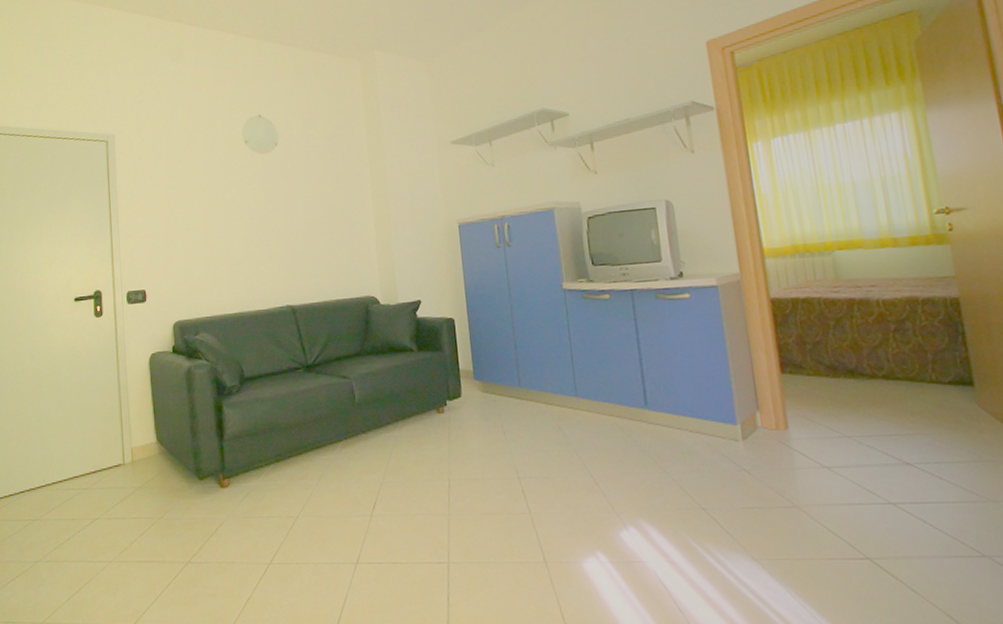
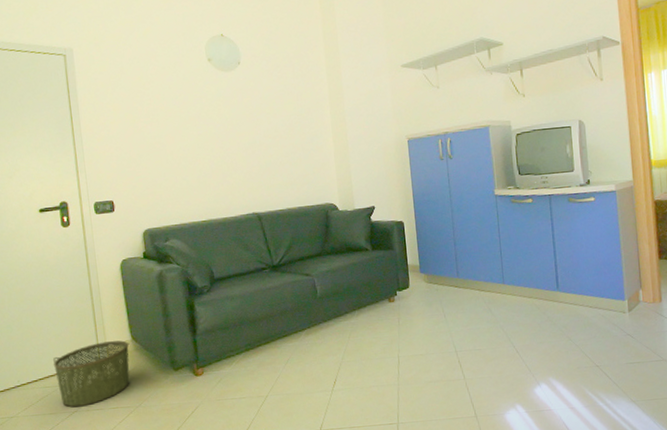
basket: none [79,442,155,514] -> present [53,340,130,408]

